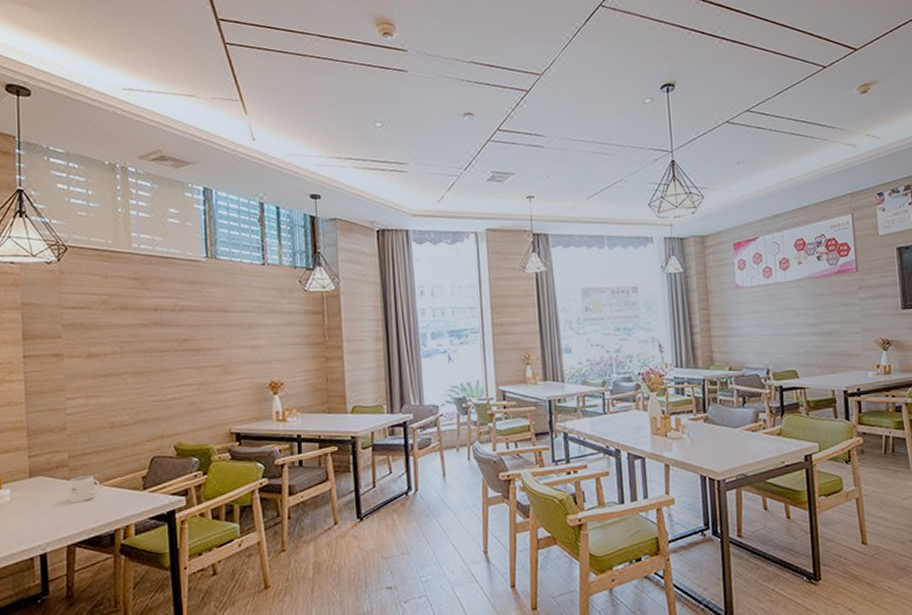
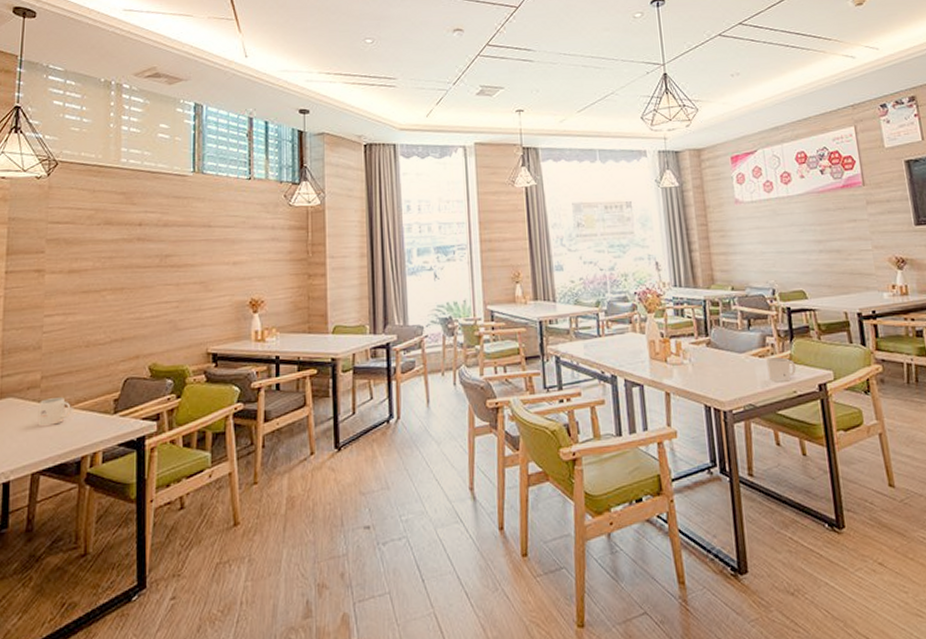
mug: none [758,431,785,455] -> present [766,357,796,383]

